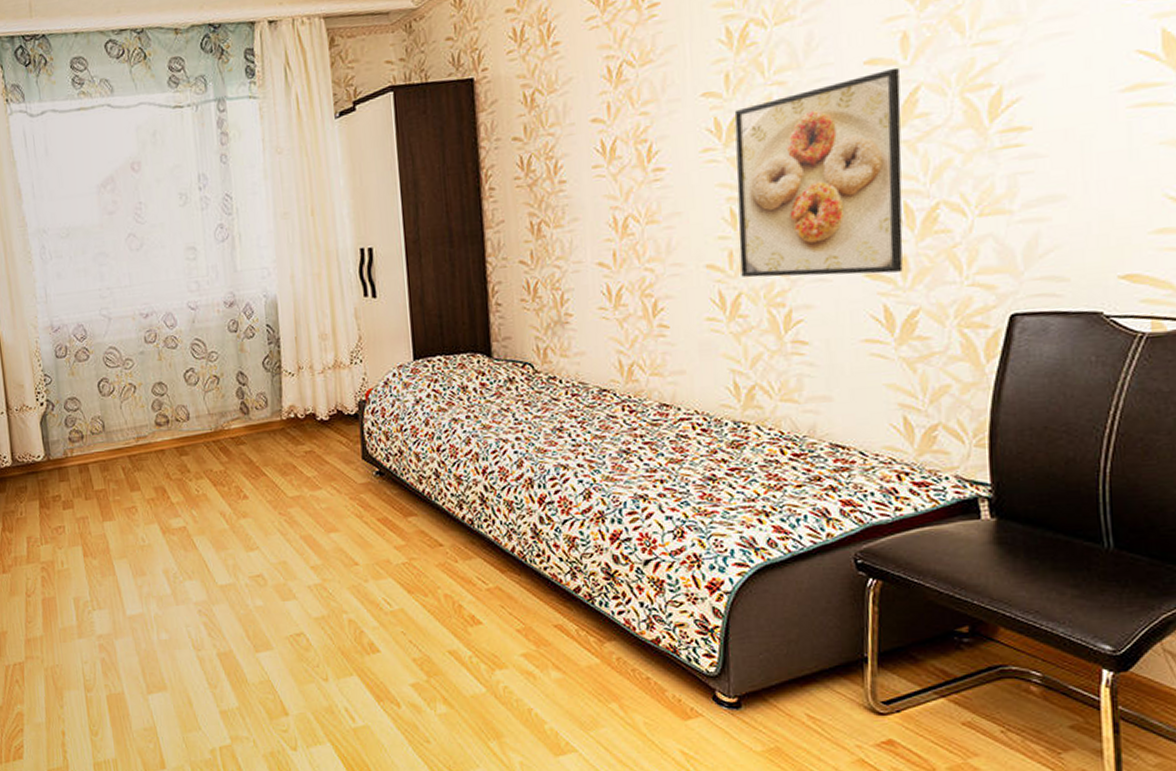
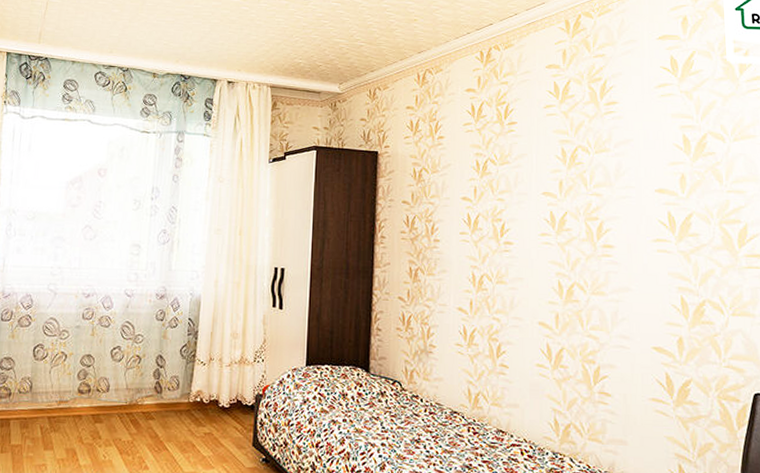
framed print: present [734,67,903,278] -> none [564,198,680,349]

